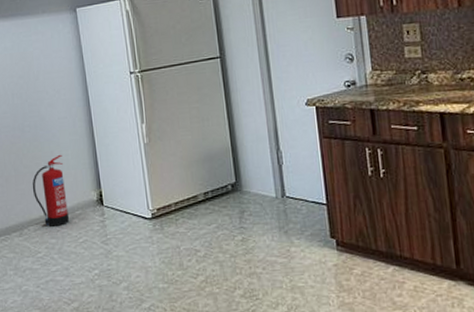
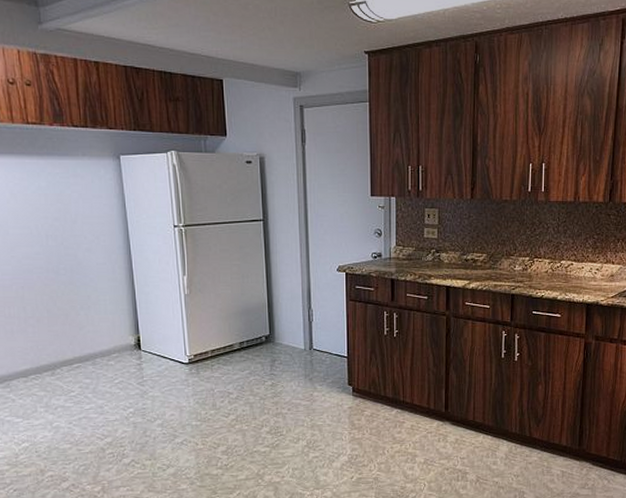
fire extinguisher: present [32,154,70,227] -> none [66,299,106,367]

